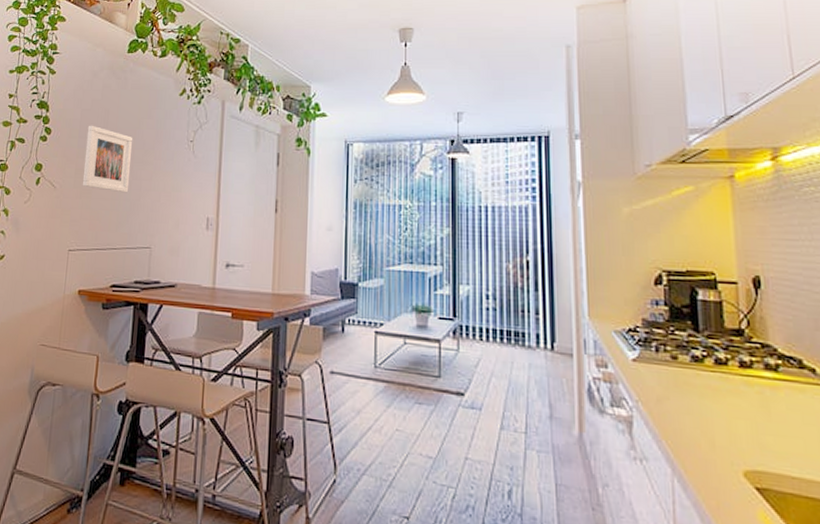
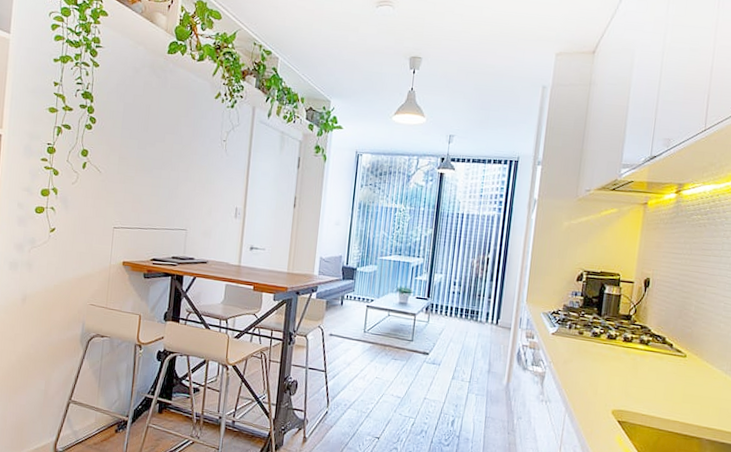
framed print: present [82,125,133,193] -> none [125,118,172,182]

